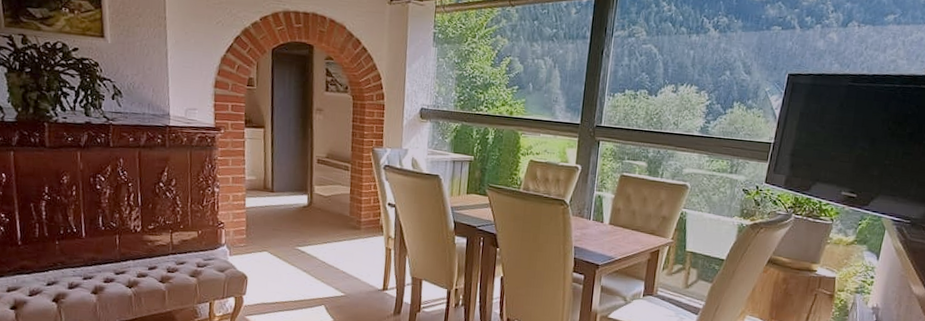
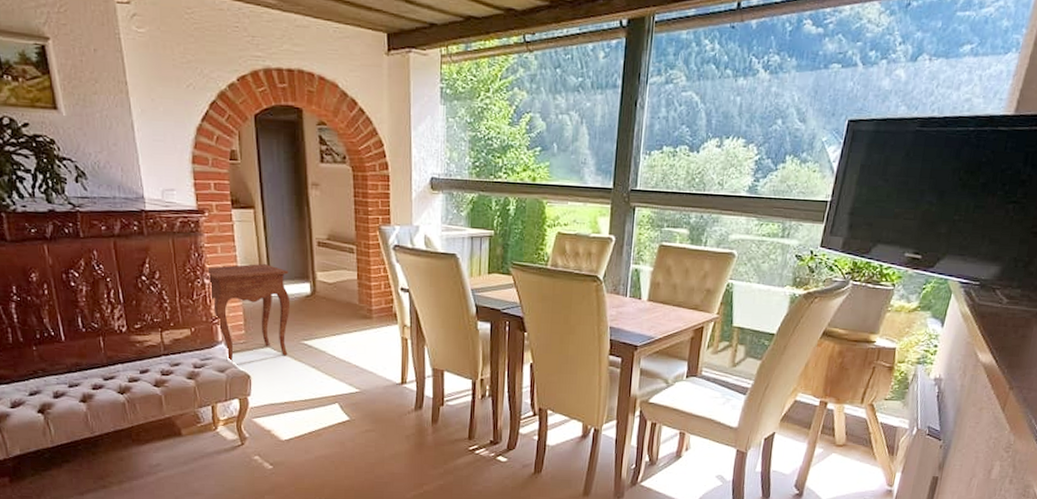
side table: none [219,176,289,263] -> present [209,264,291,362]

